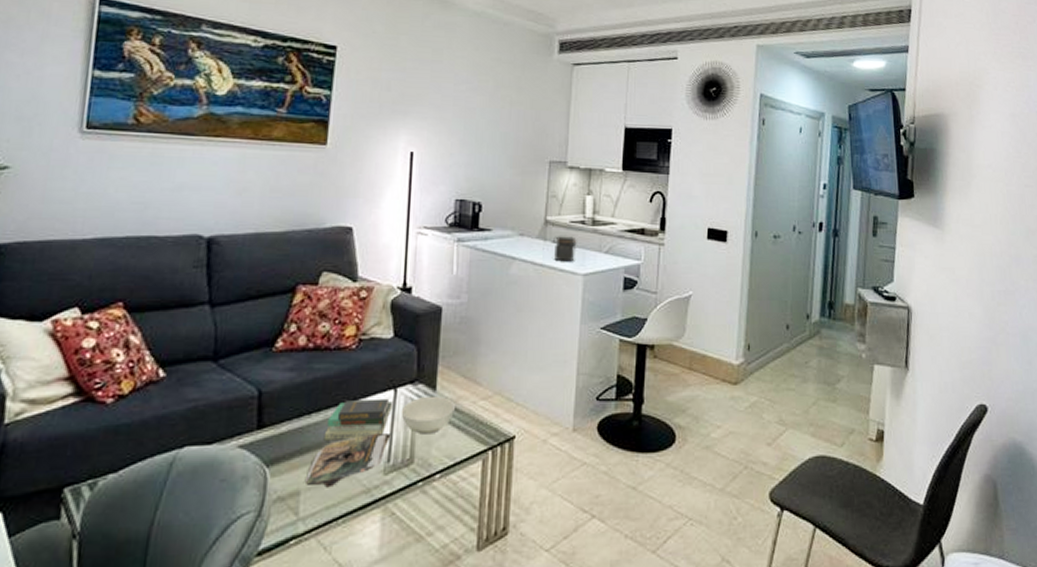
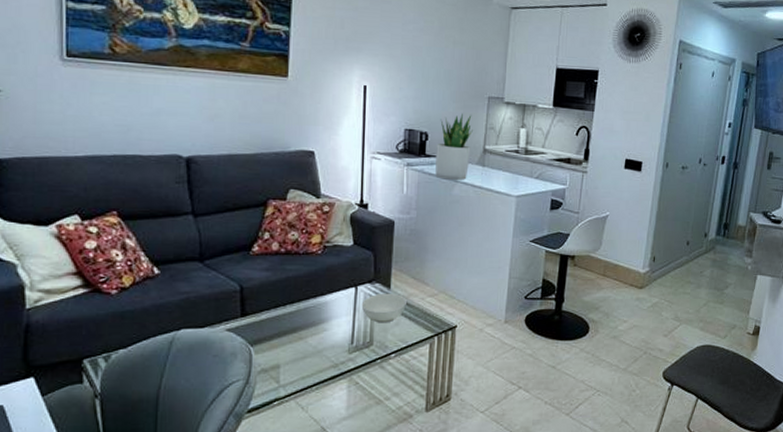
magazine: present [304,432,391,488] -> none [283,321,354,363]
books: present [323,398,393,441] -> none [297,294,354,327]
planter: none [490,180,532,258] -> present [435,113,473,181]
jar: present [552,235,577,262] -> none [489,162,511,185]

